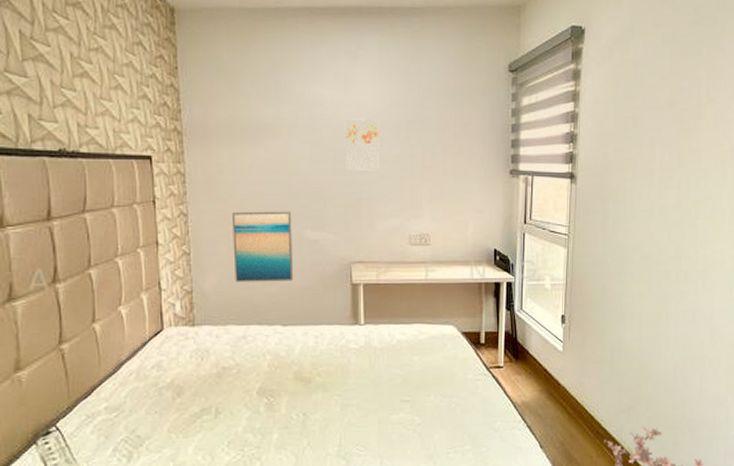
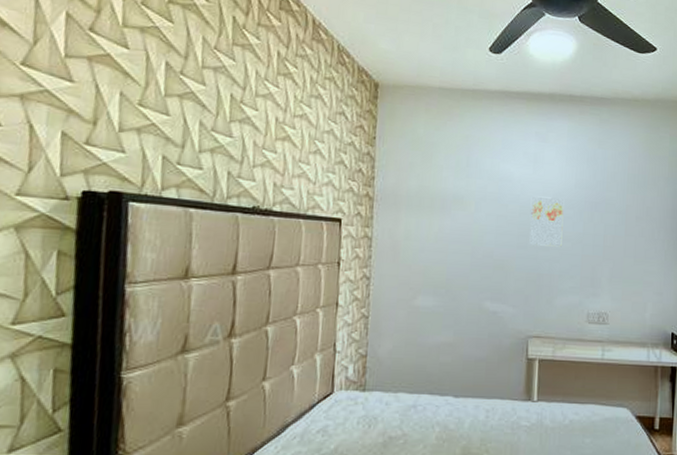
wall art: present [231,211,294,283] -> none [410,278,473,352]

